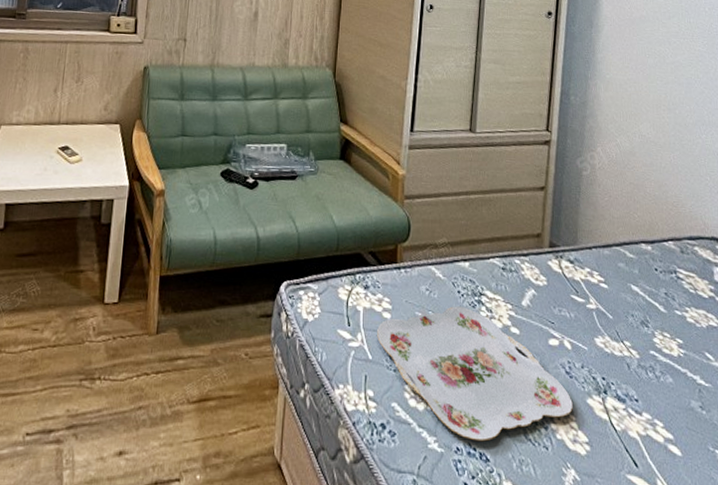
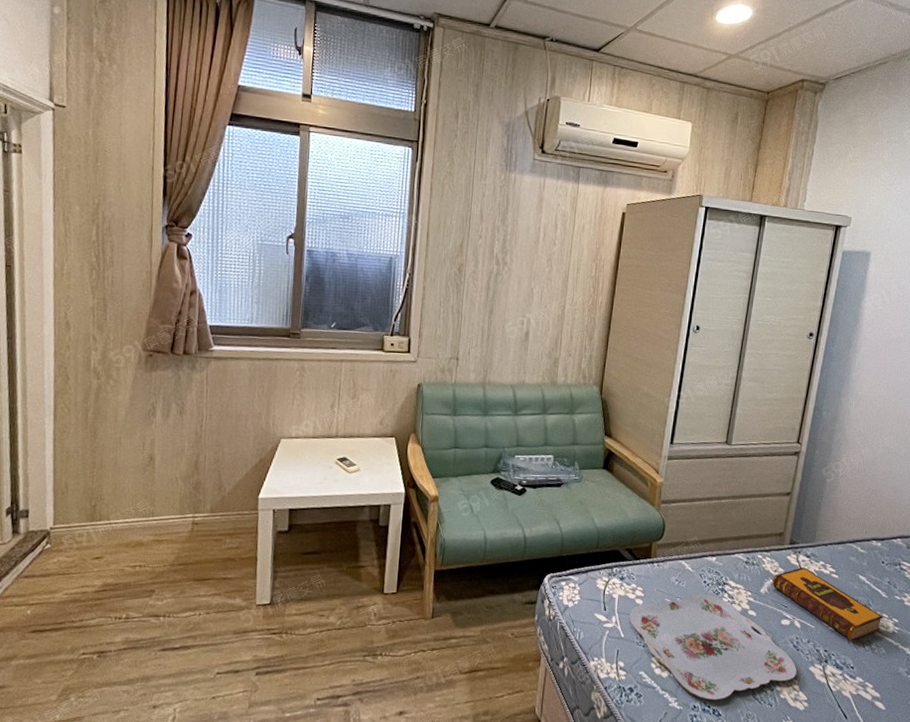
hardback book: none [534,275,665,368] -> present [772,567,884,642]

